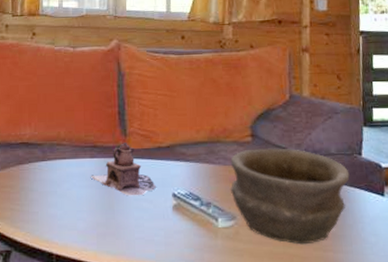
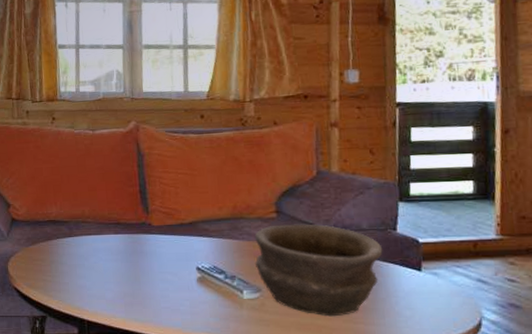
teapot: present [90,143,157,196] -> none [115,220,181,269]

